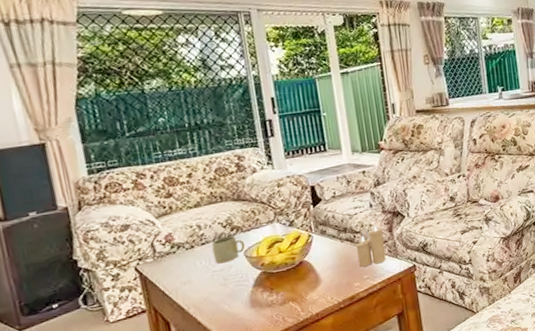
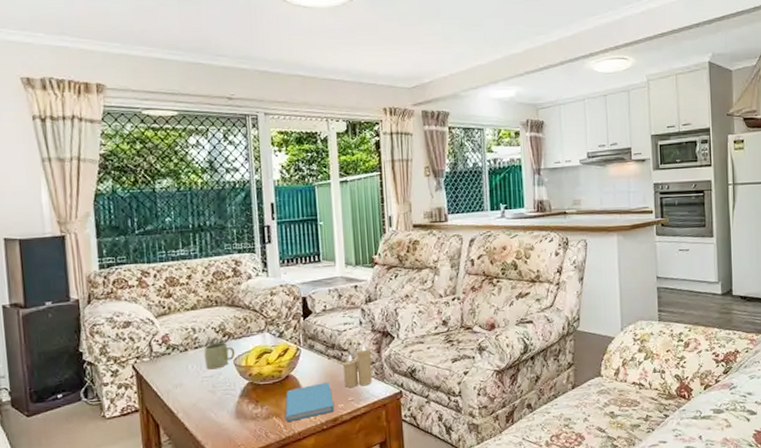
book: none [300,264,350,305] -> present [285,382,334,422]

